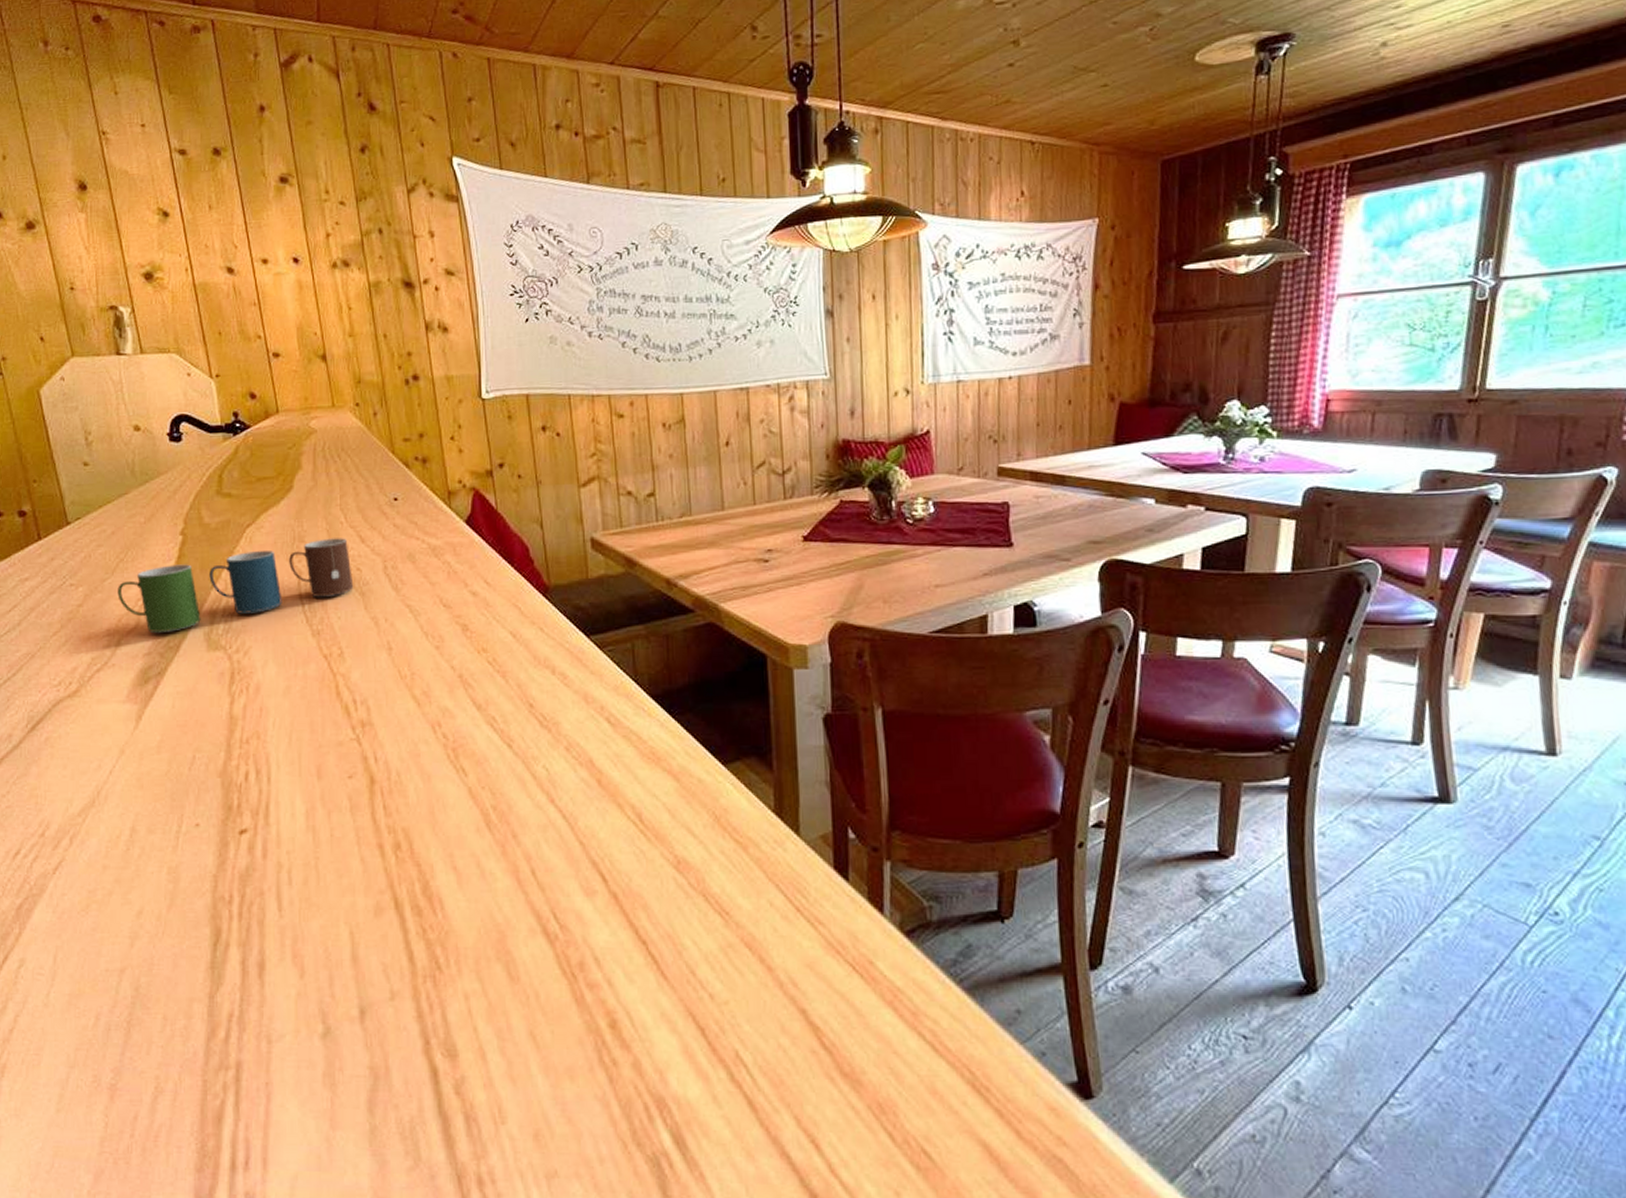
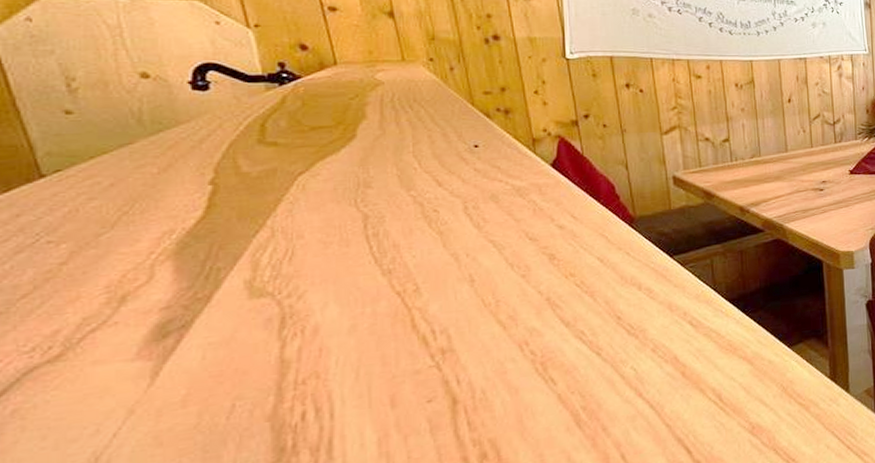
cup: present [117,538,354,633] -> none [120,182,431,286]

